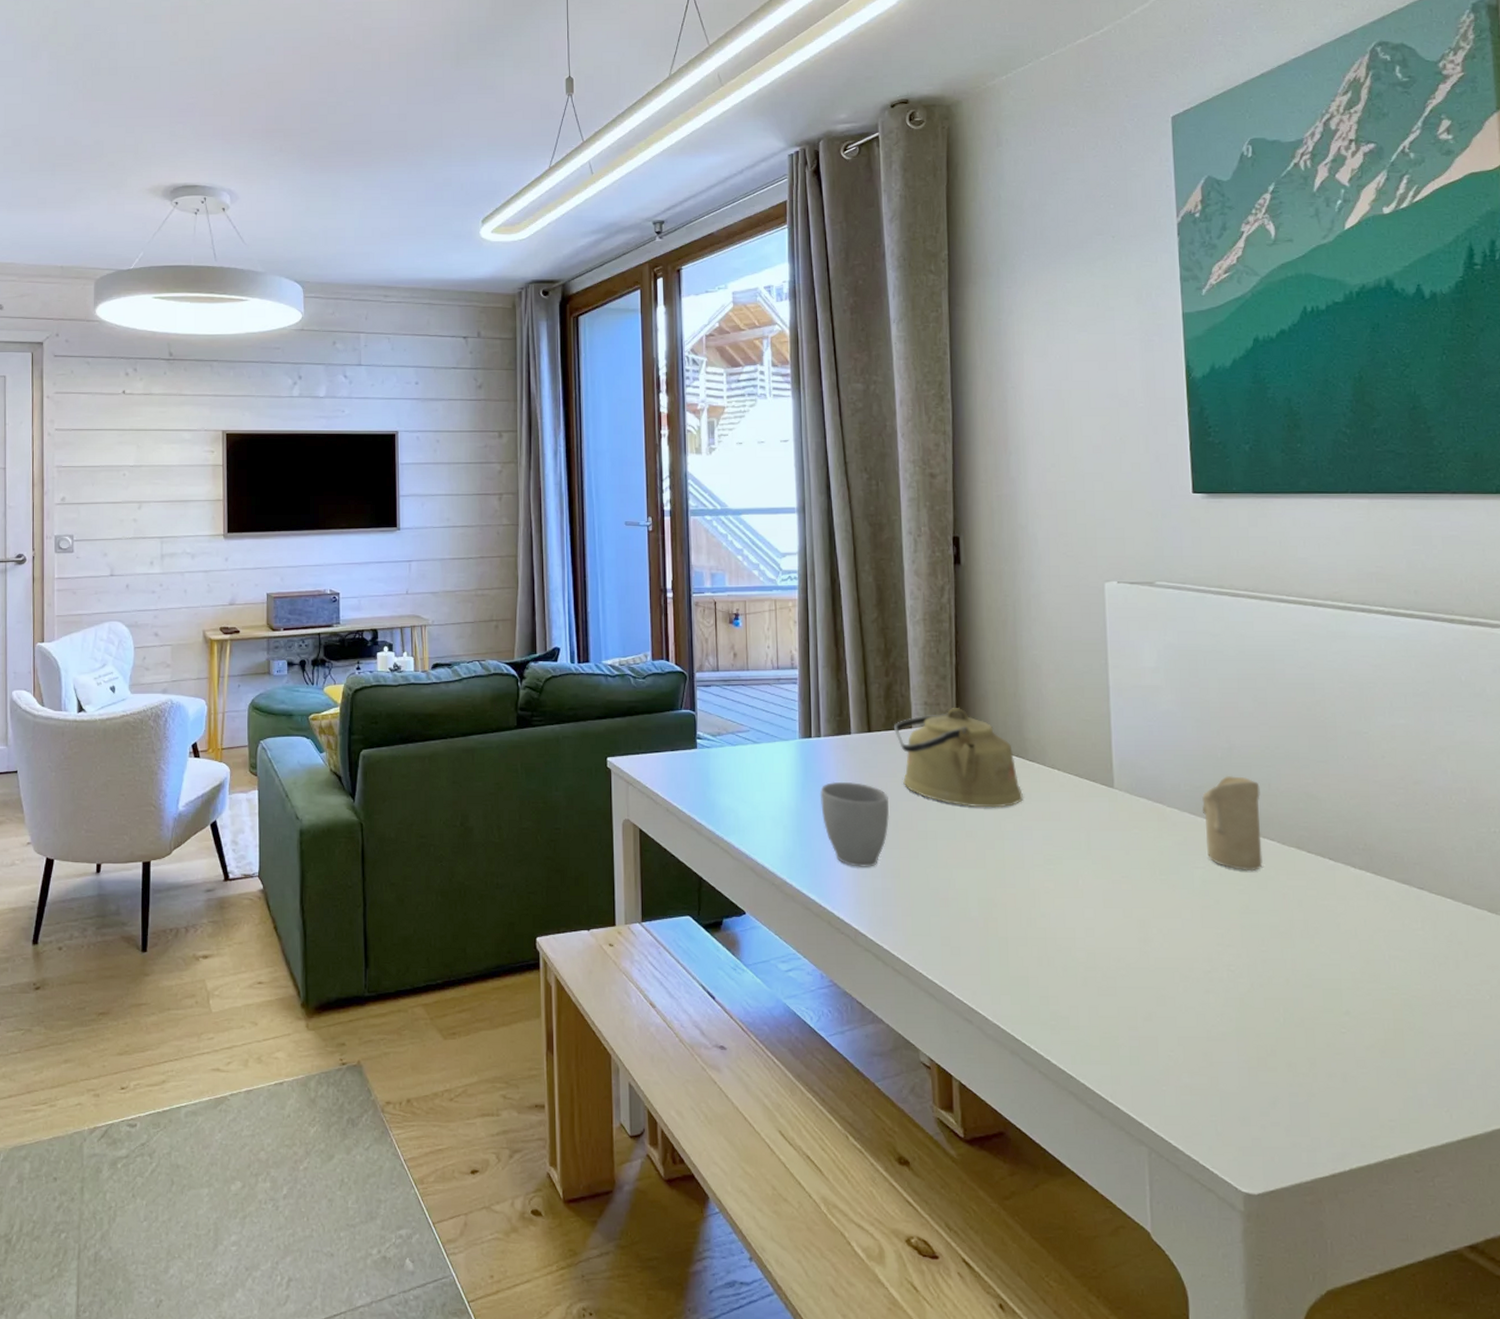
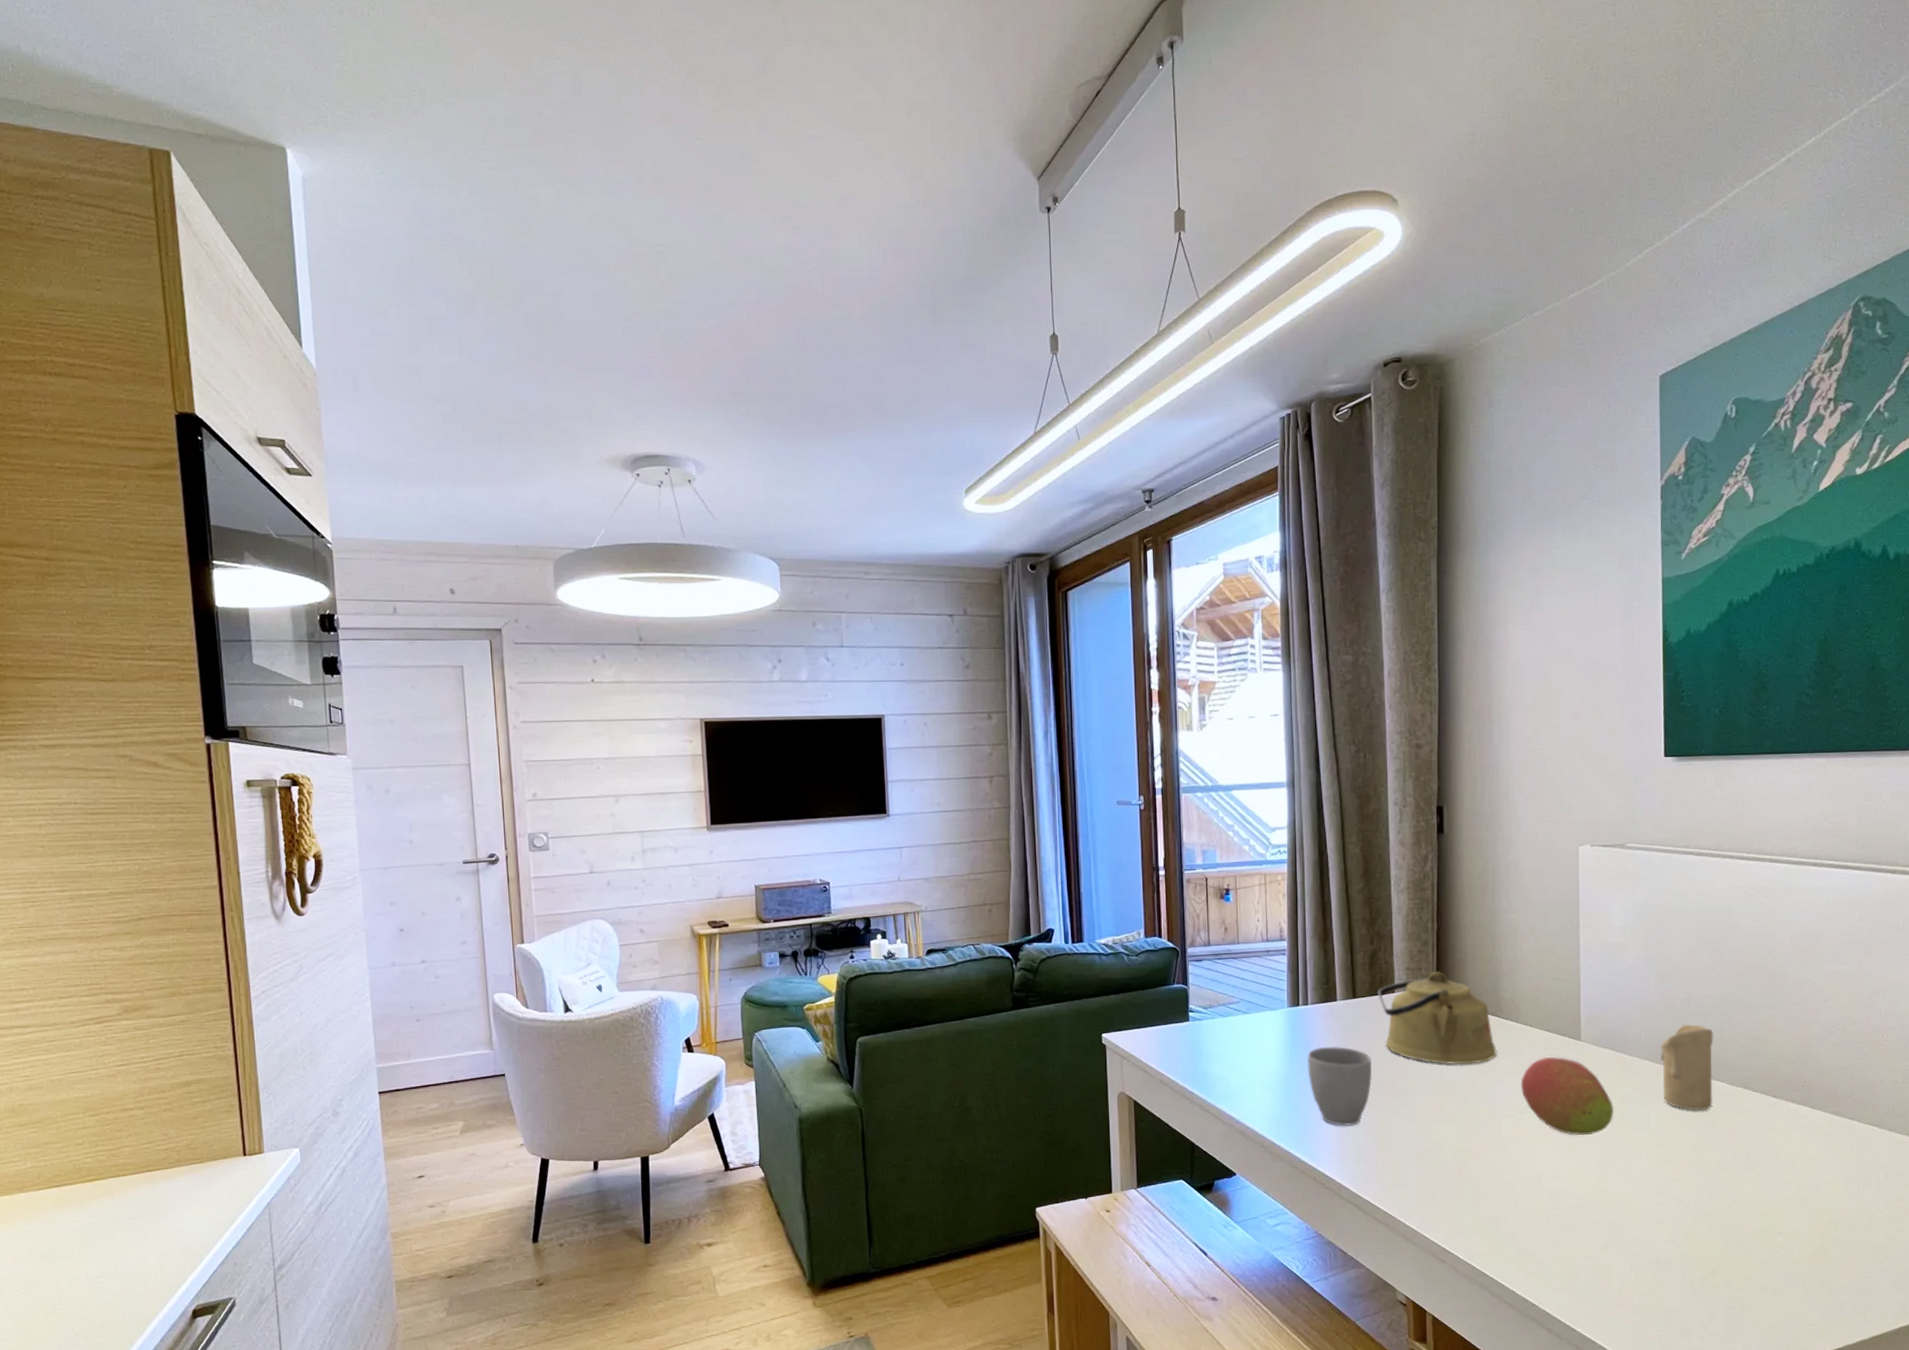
fruit: none [1049,803,1153,892] -> present [1520,1057,1613,1135]

